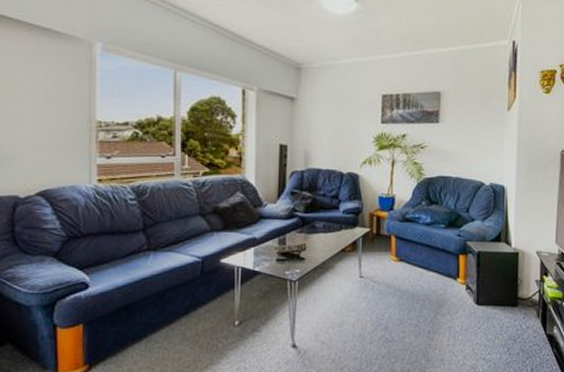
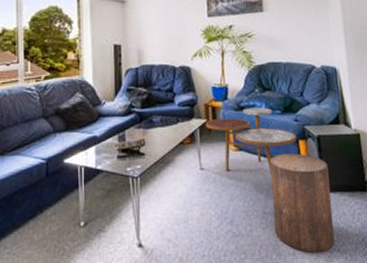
side table: none [368,220,458,287] -> present [205,107,297,175]
stool: none [426,267,484,359] -> present [270,153,335,252]

